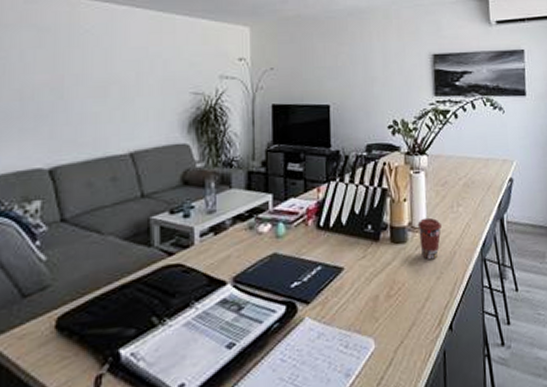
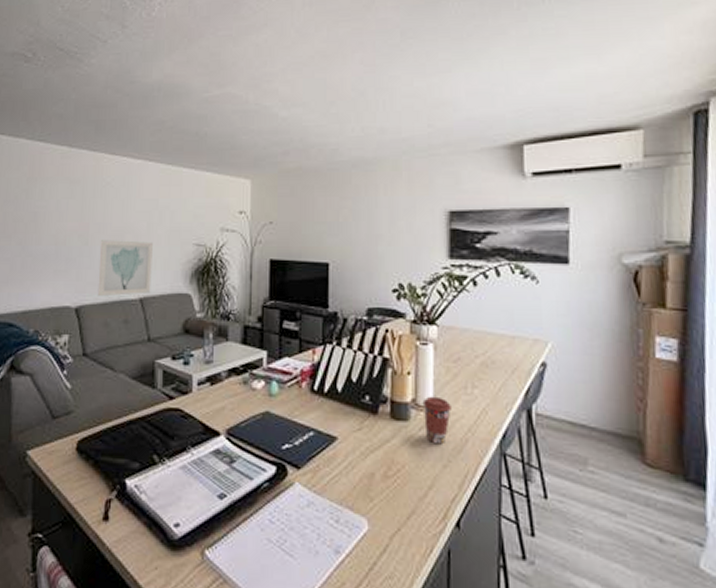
wall art: none [77,92,143,154] -> present [97,240,153,296]

